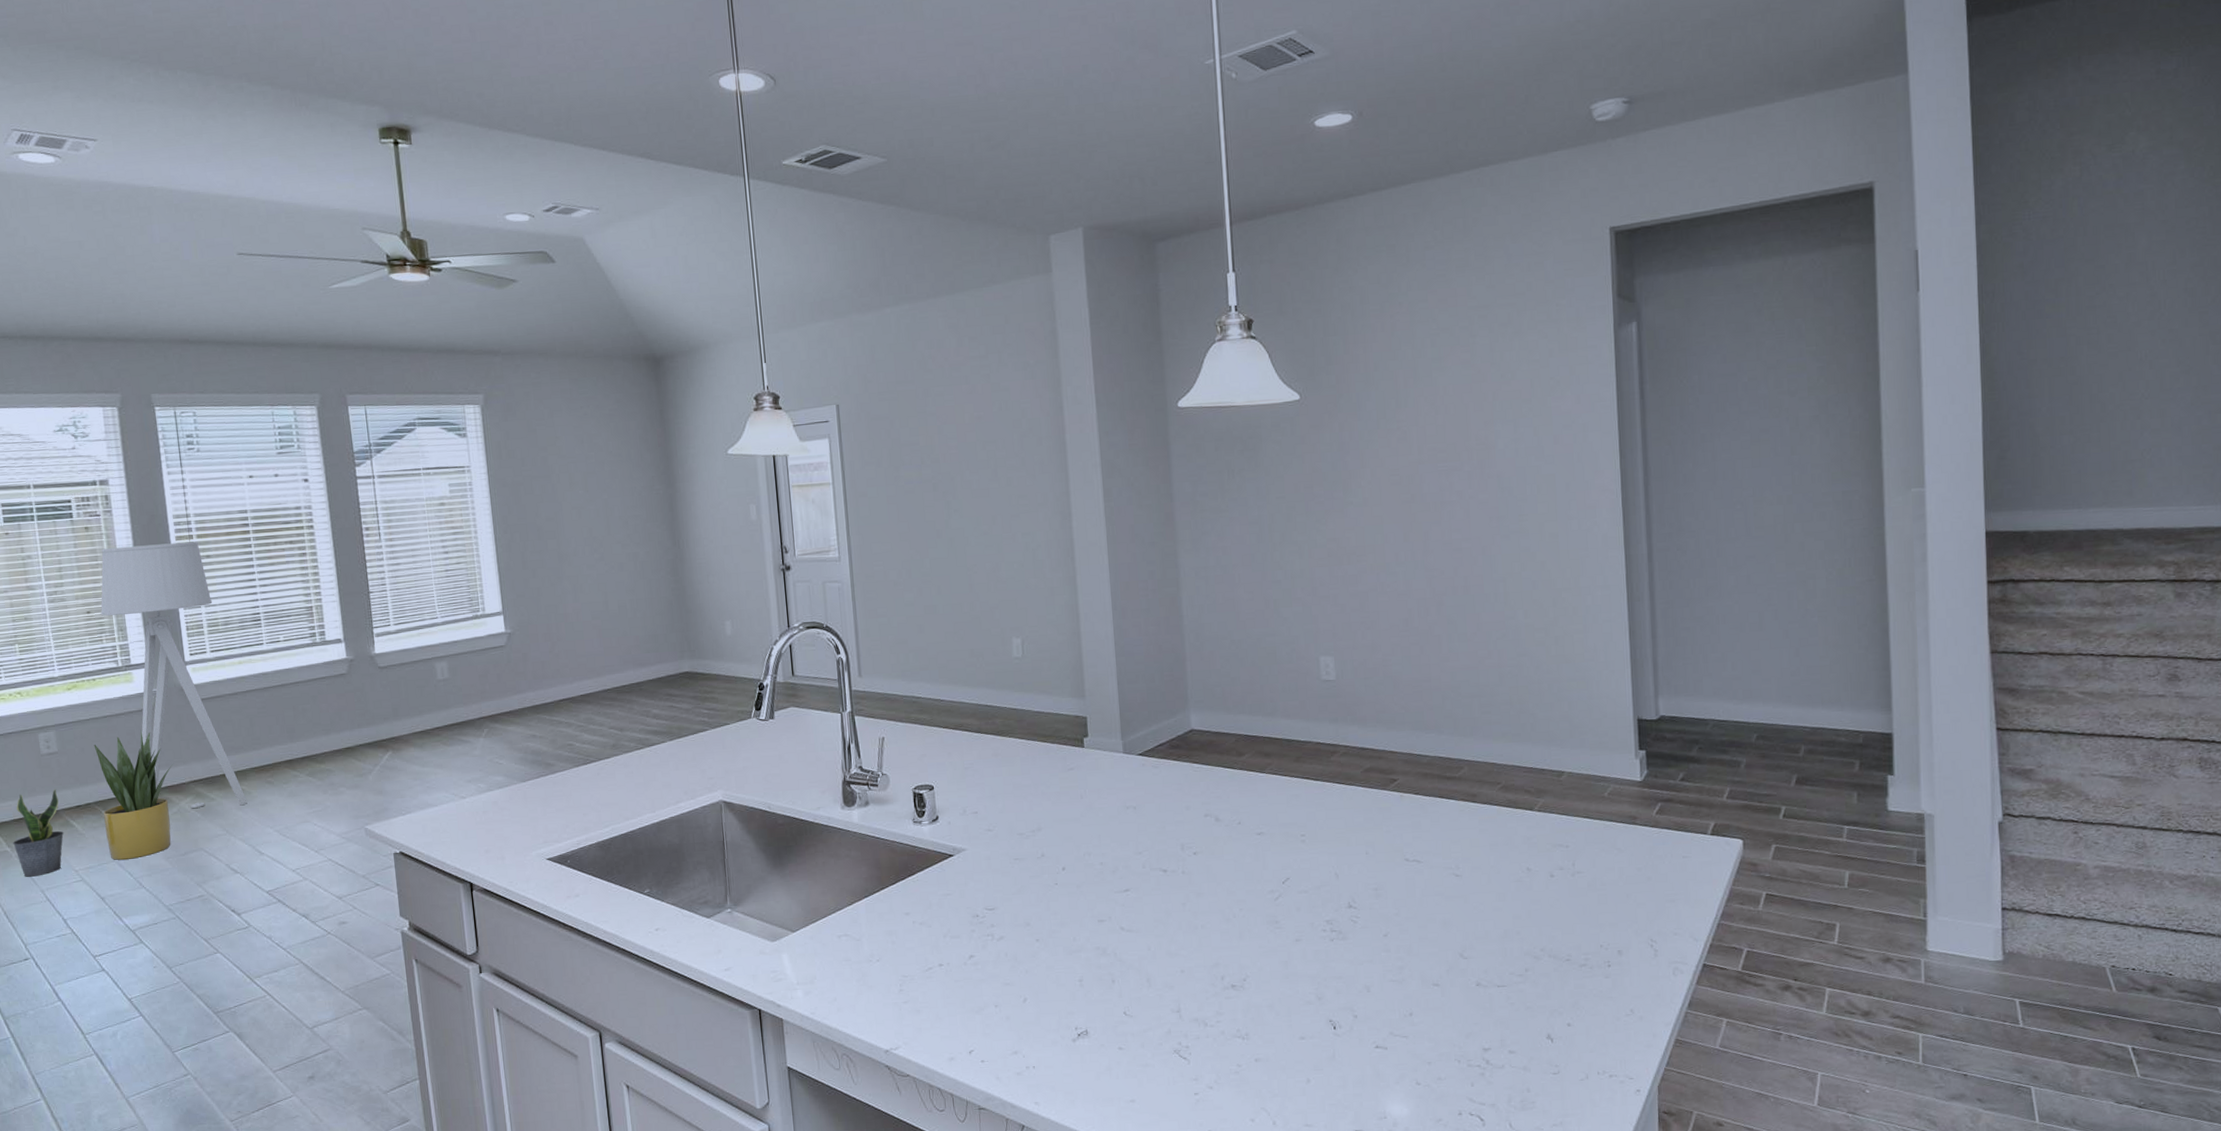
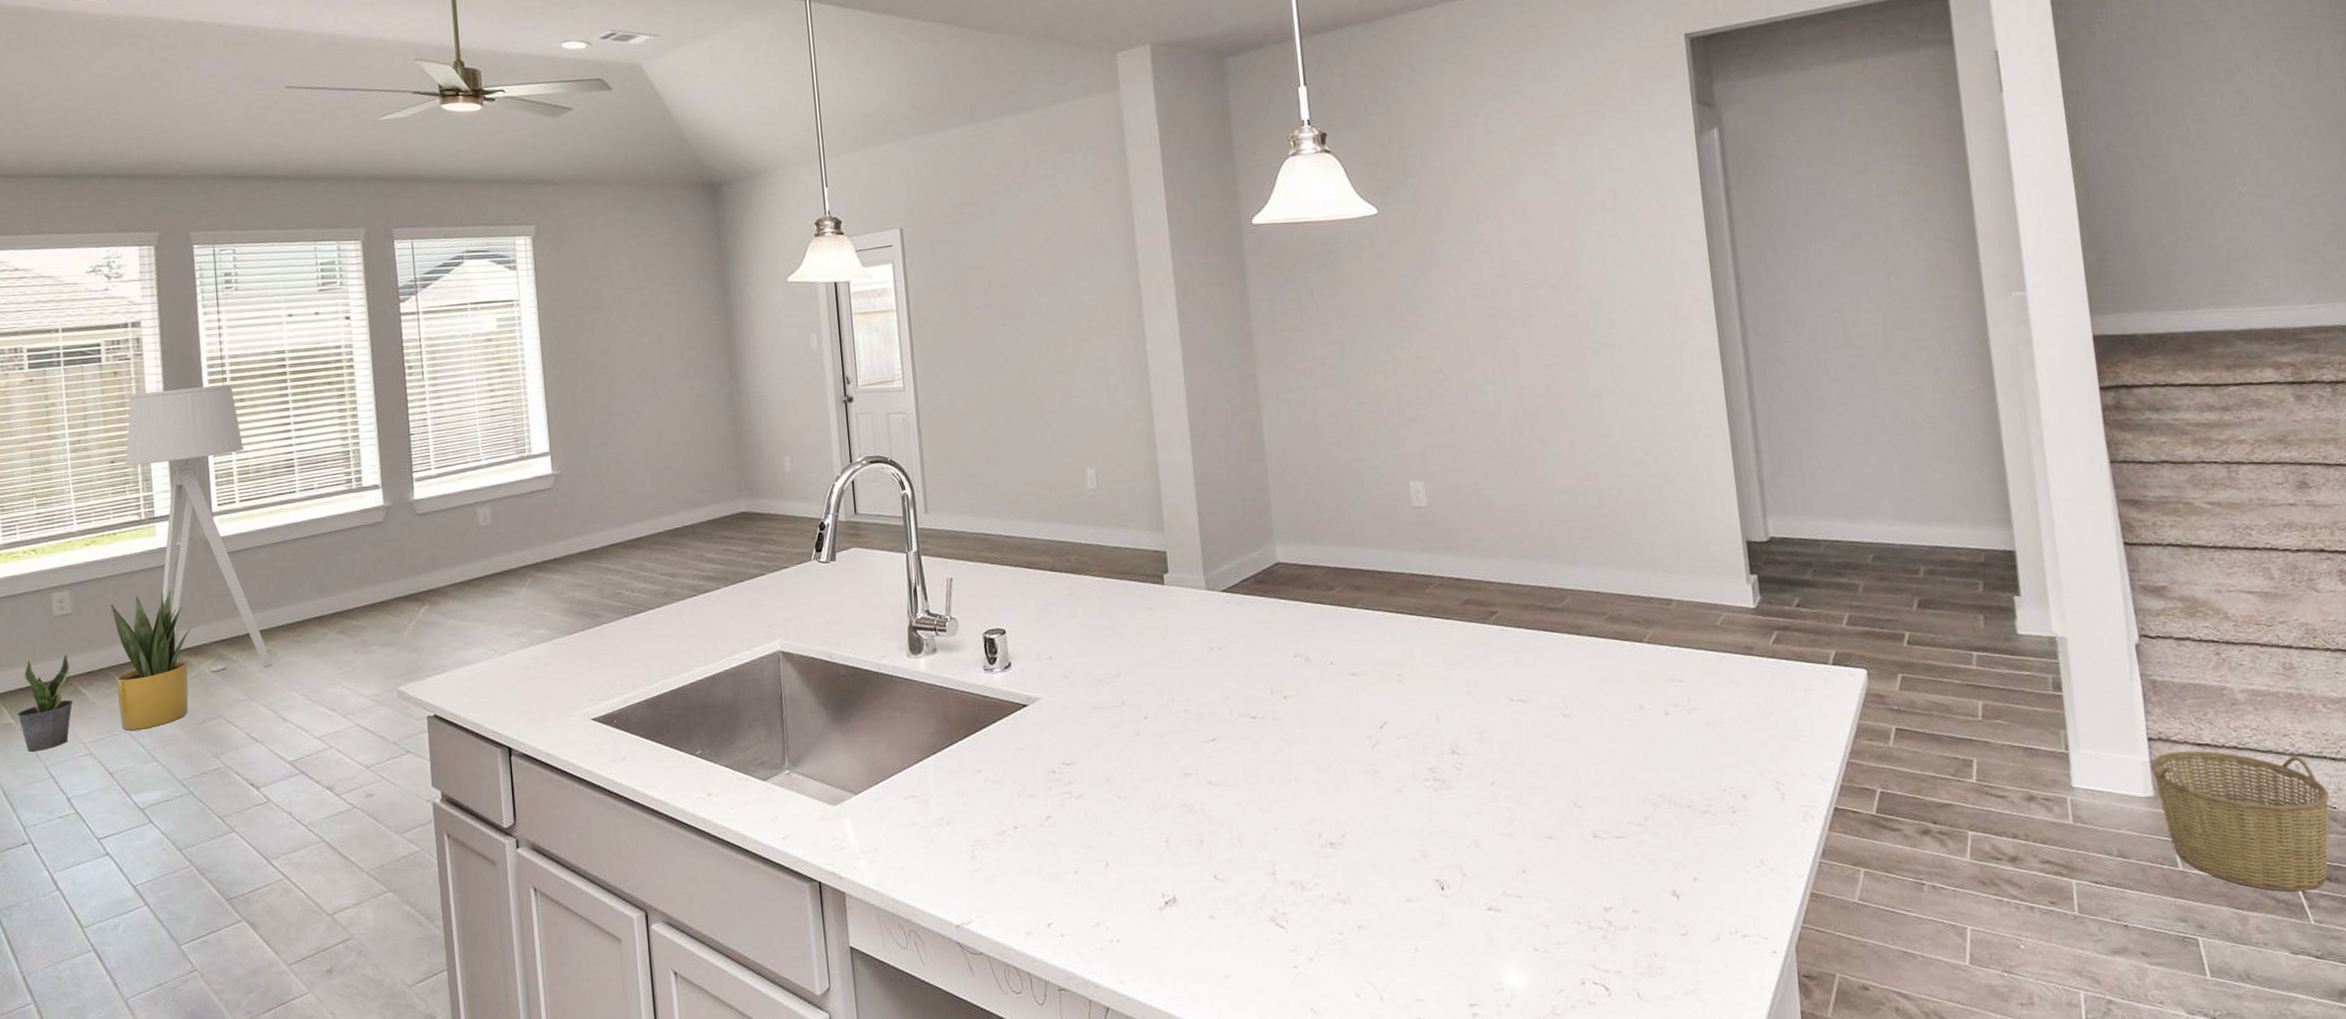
basket: none [2002,920,2167,1049] -> present [2151,750,2329,892]

